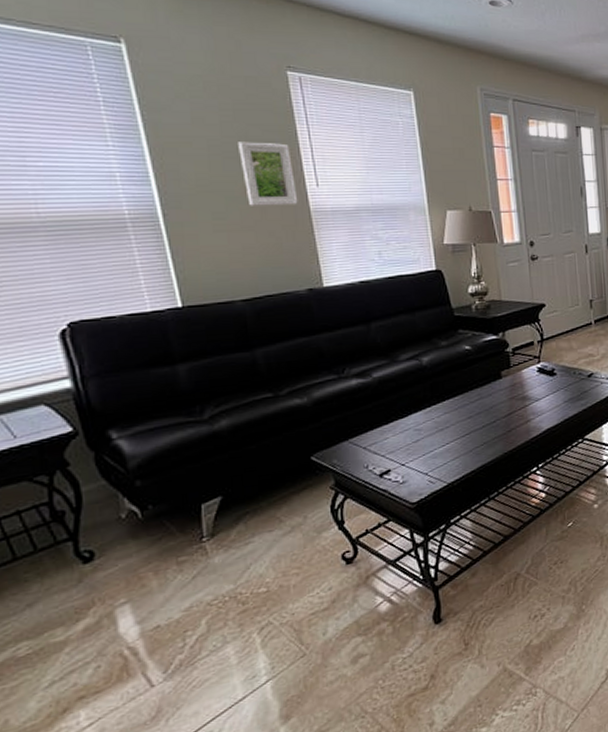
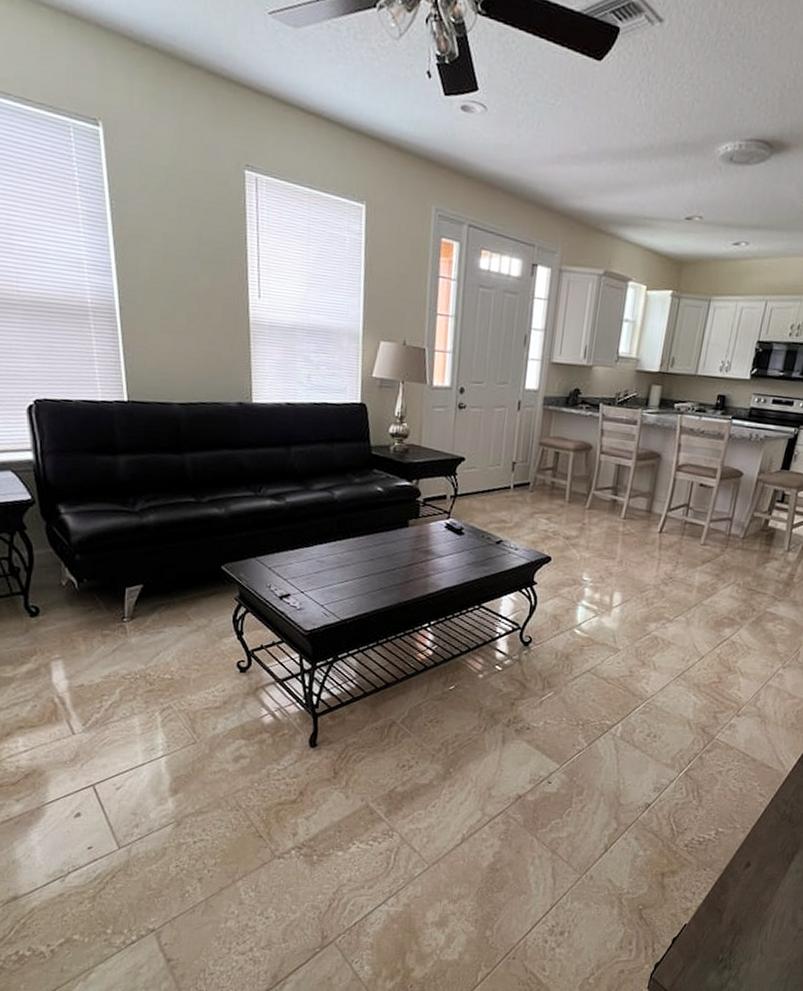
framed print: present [238,142,298,206] -> none [191,241,240,315]

